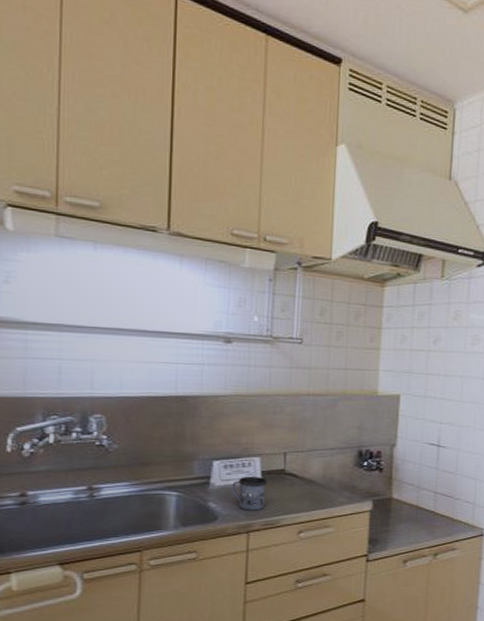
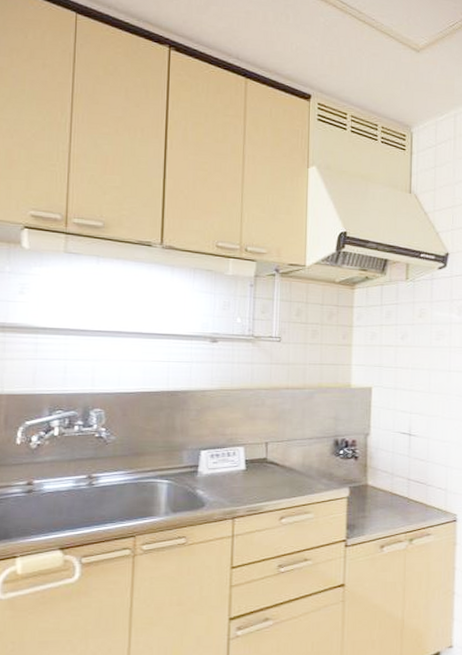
mug: present [232,476,267,511] -> none [218,464,250,498]

